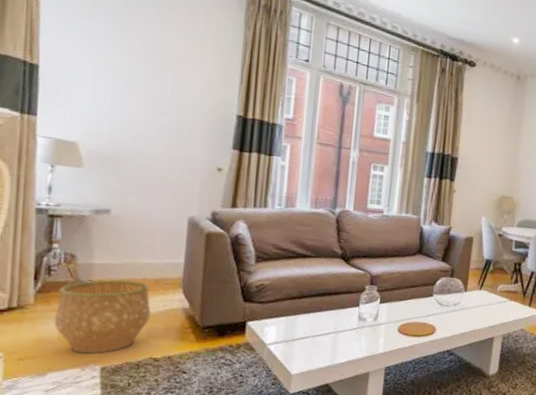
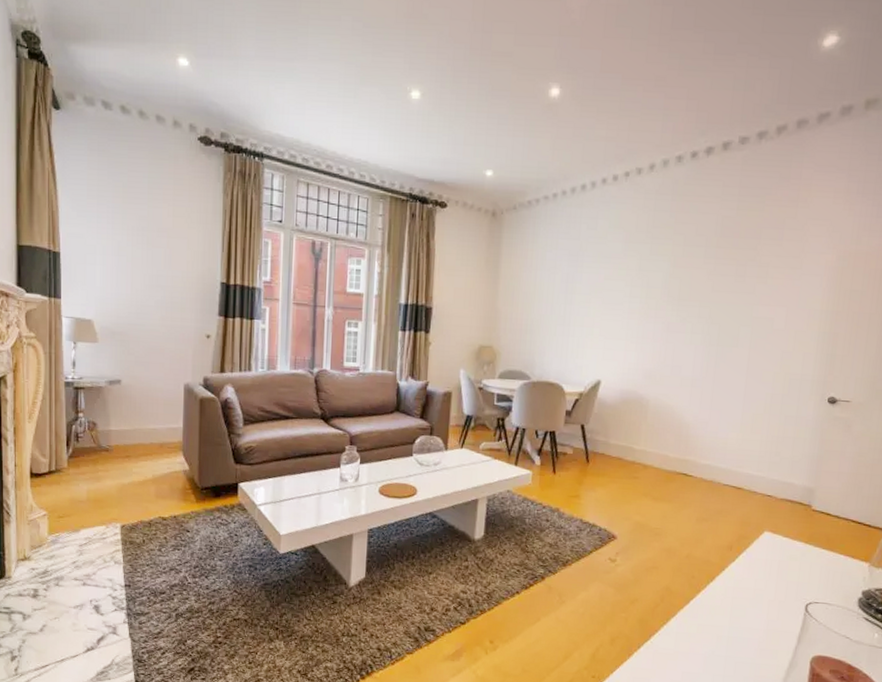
basket: present [53,280,151,354] -> none [83,445,158,513]

